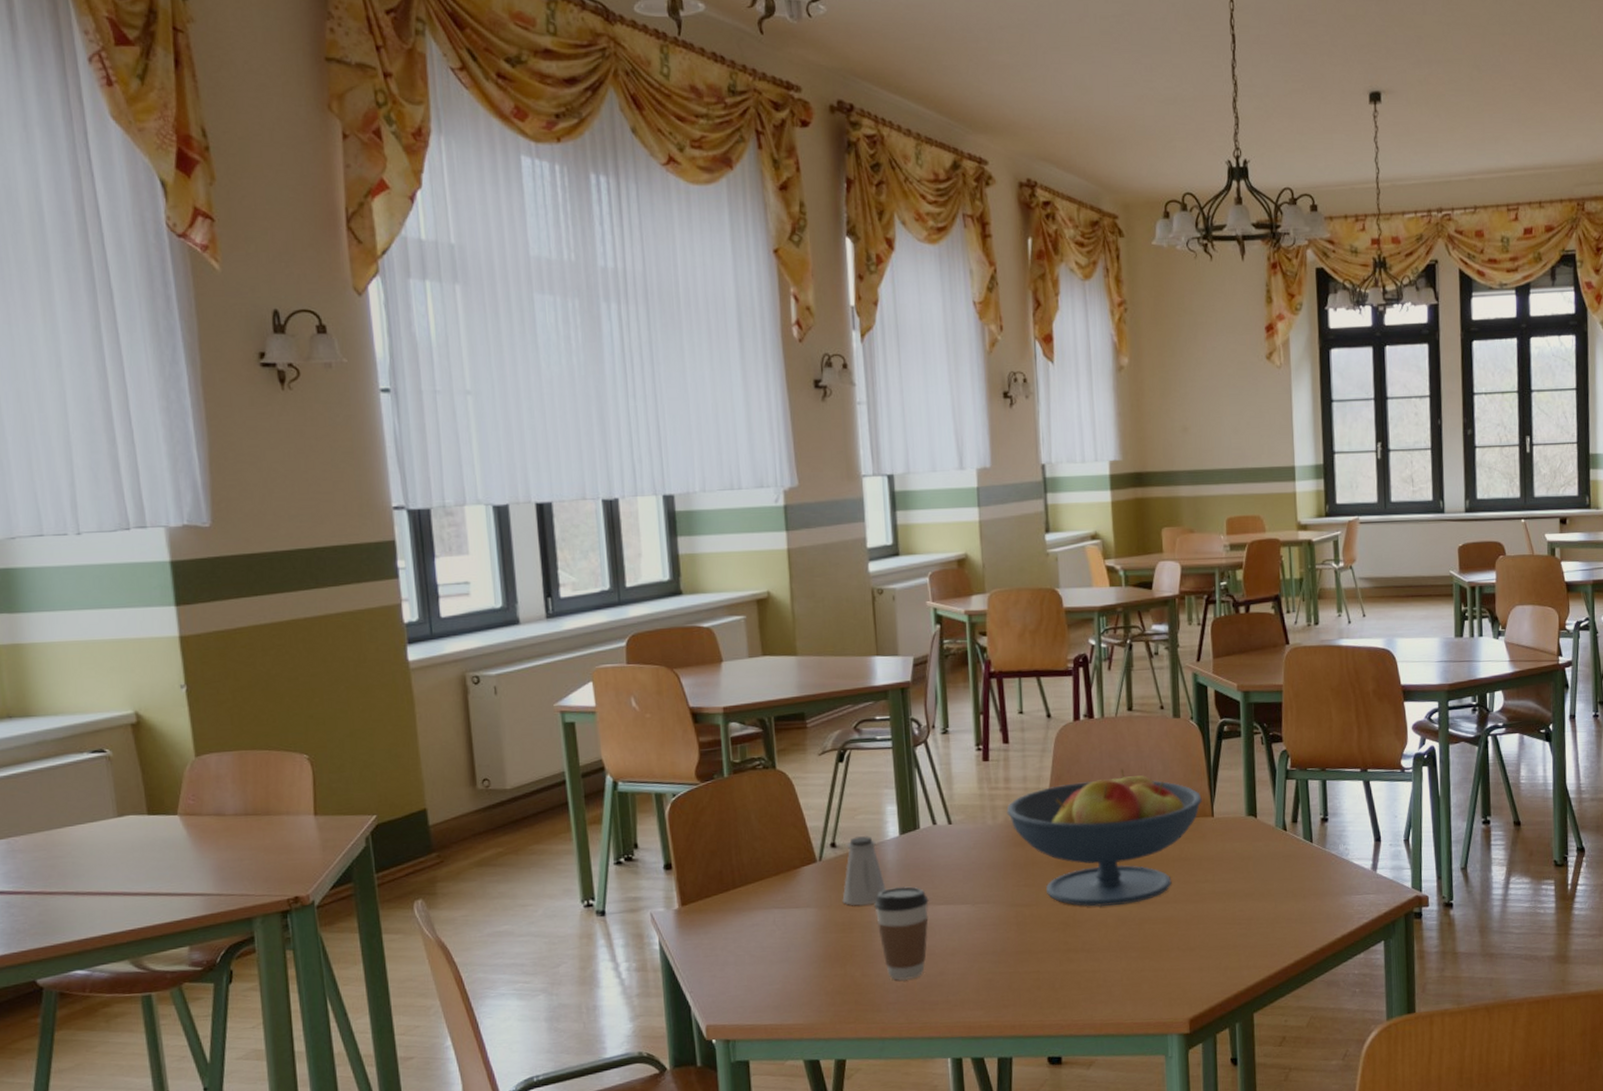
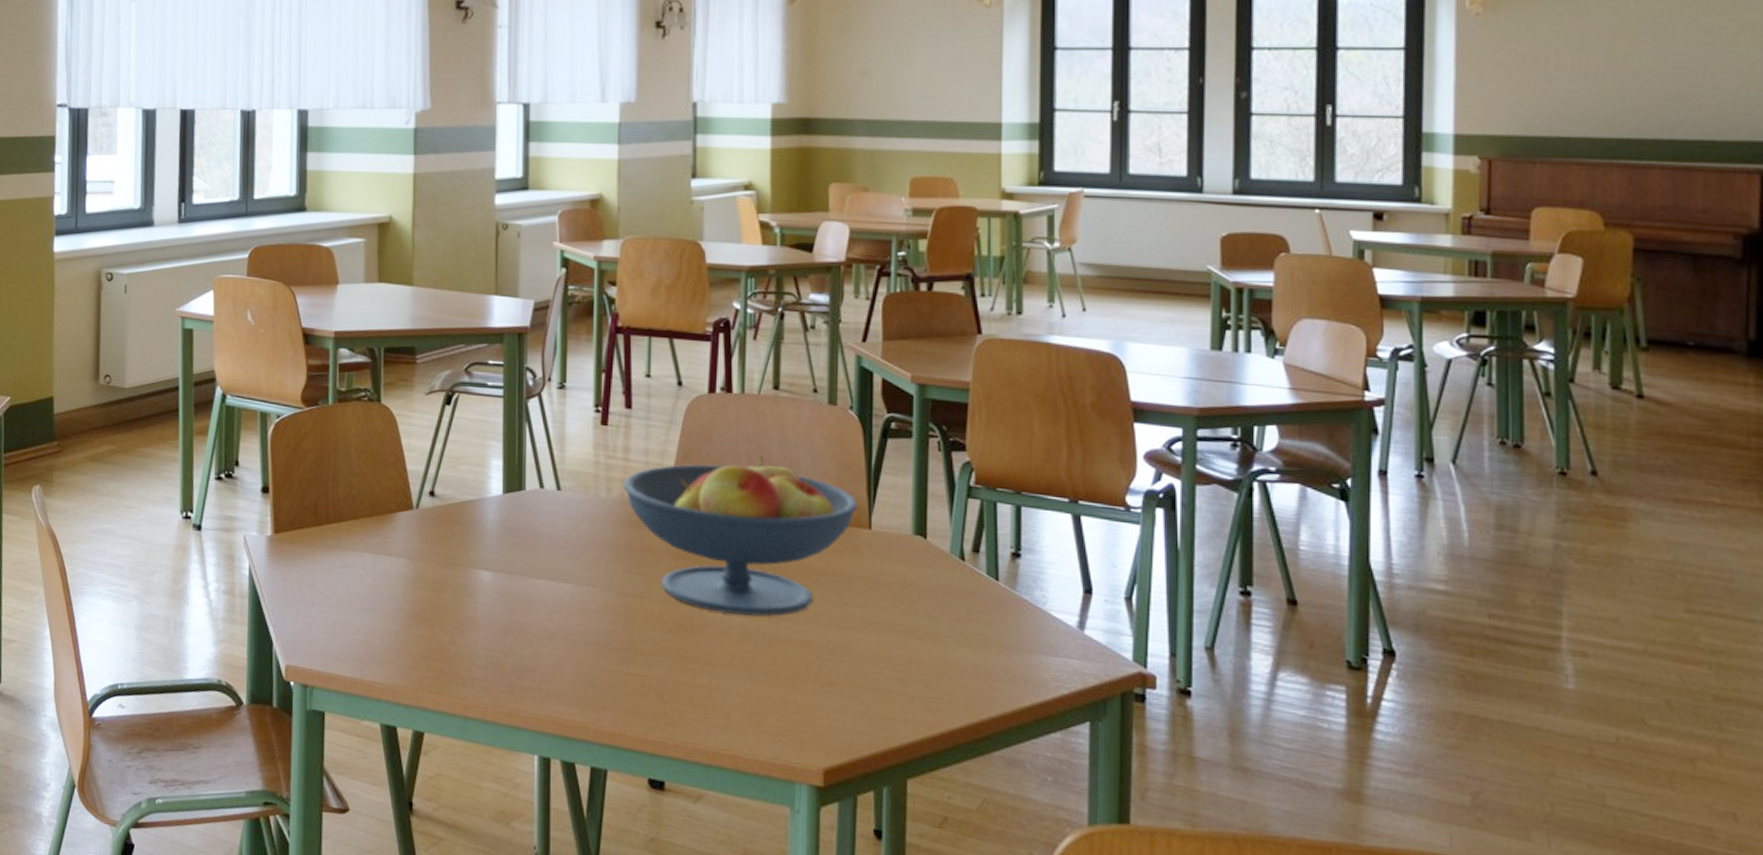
saltshaker: present [842,836,886,906] -> none [436,488,484,566]
coffee cup: present [874,886,929,980] -> none [469,550,529,657]

